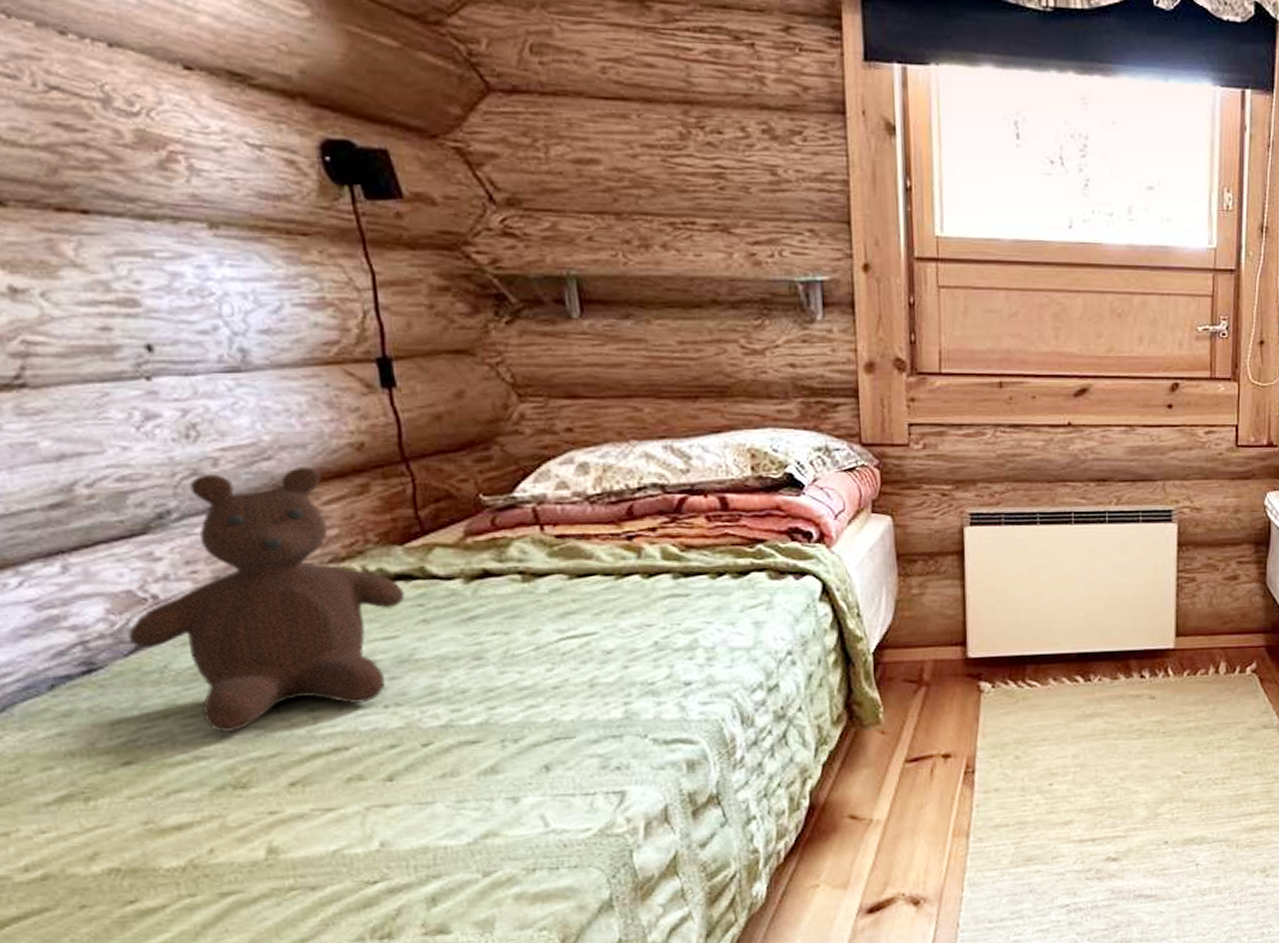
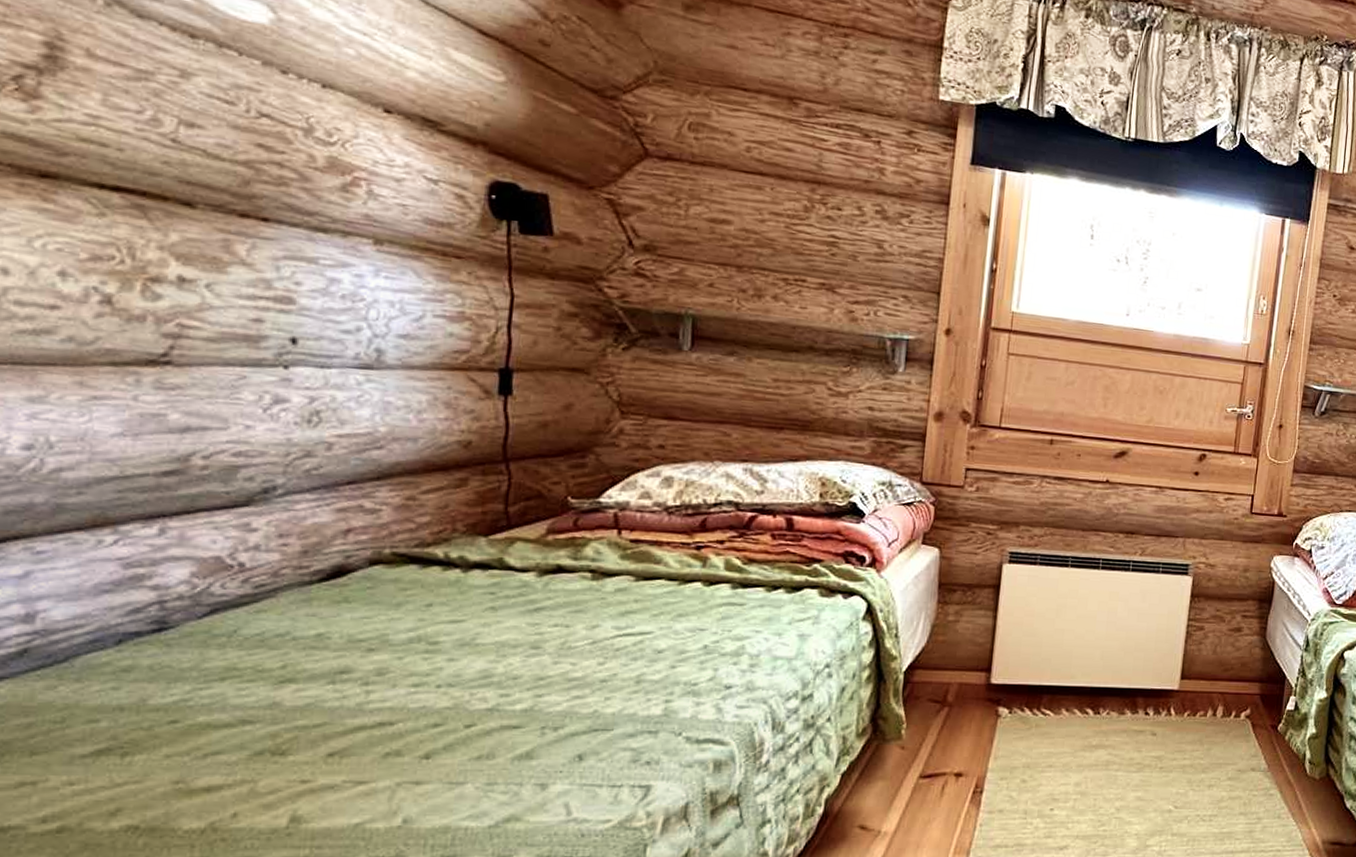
teddy bear: present [127,465,405,733] -> none [205,456,480,700]

